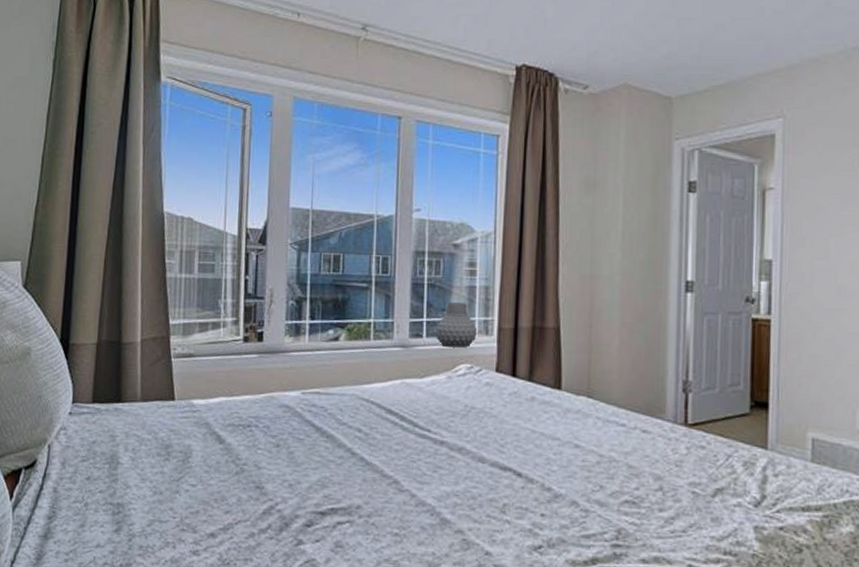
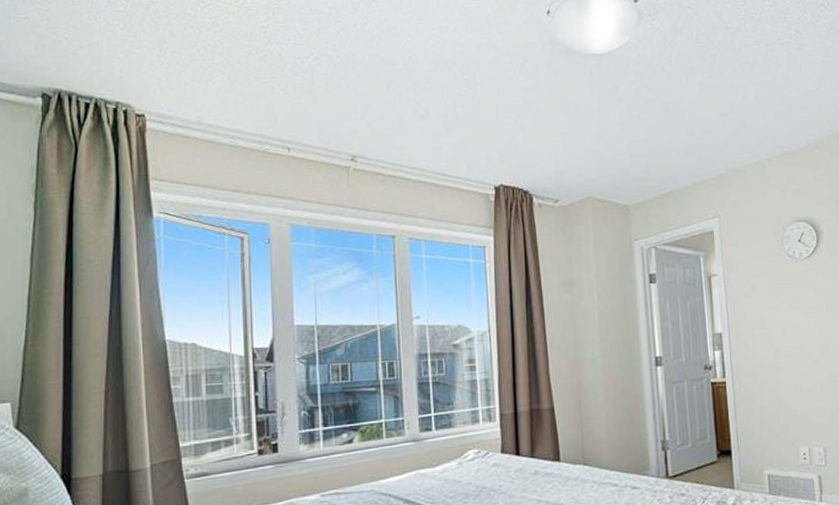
vase: present [435,302,478,348] -> none [443,396,482,437]

